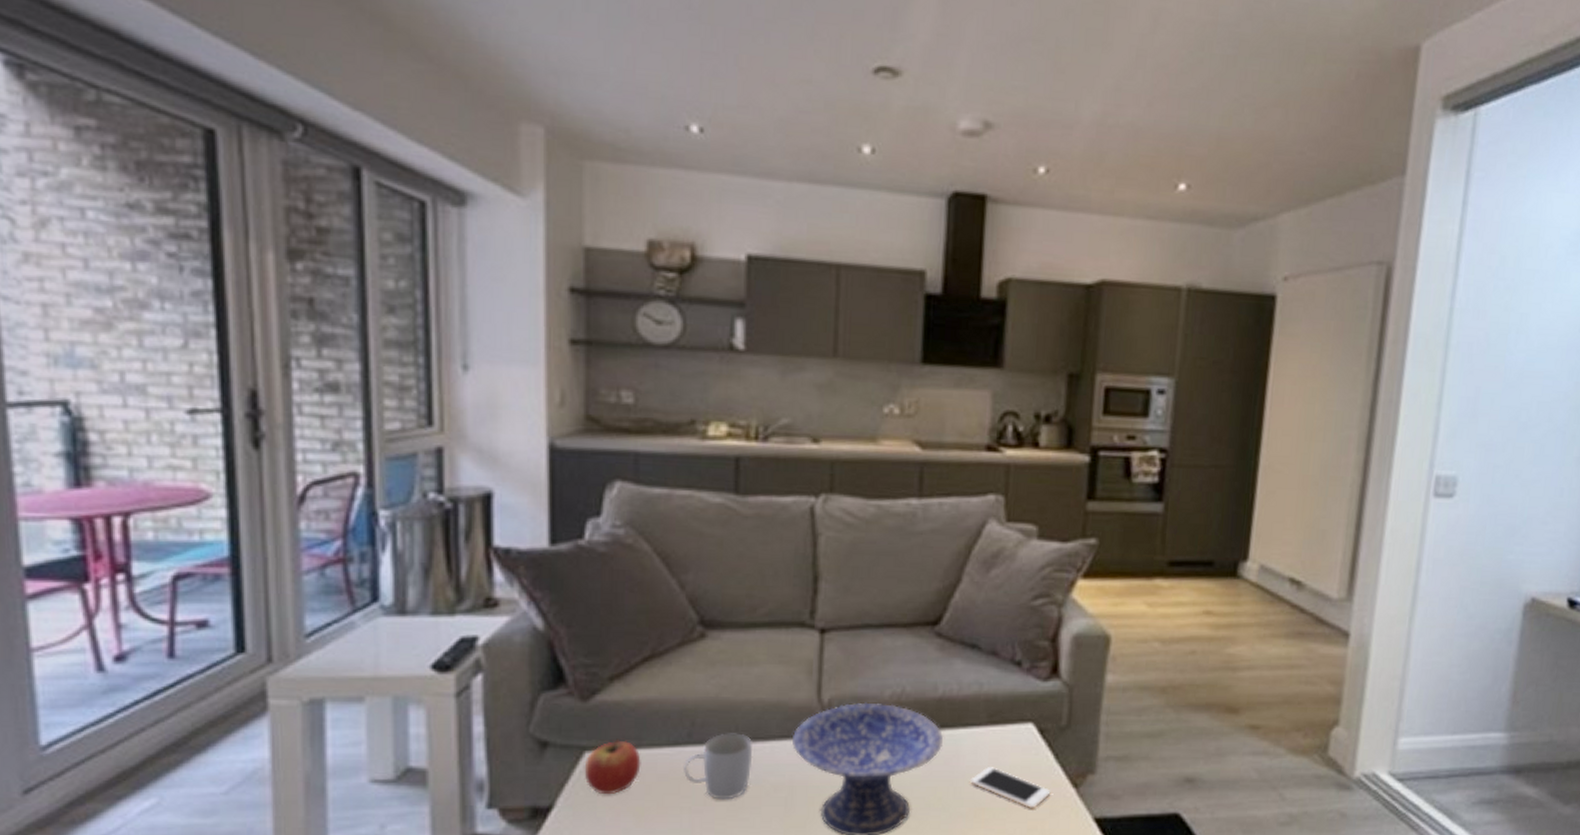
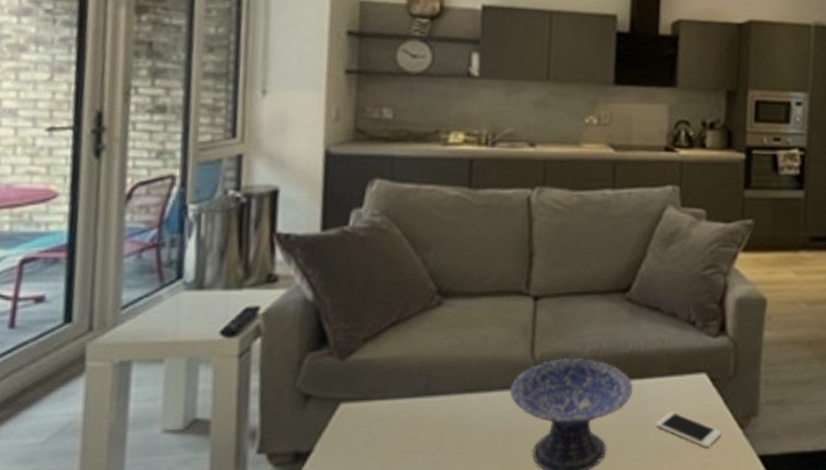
apple: present [584,738,641,795] -> none [339,391,386,441]
mug: present [684,733,753,800] -> none [421,385,478,443]

